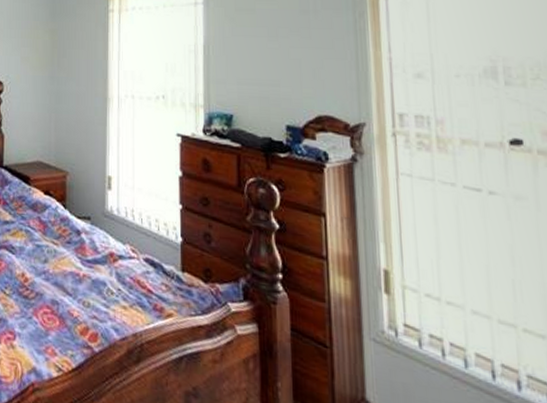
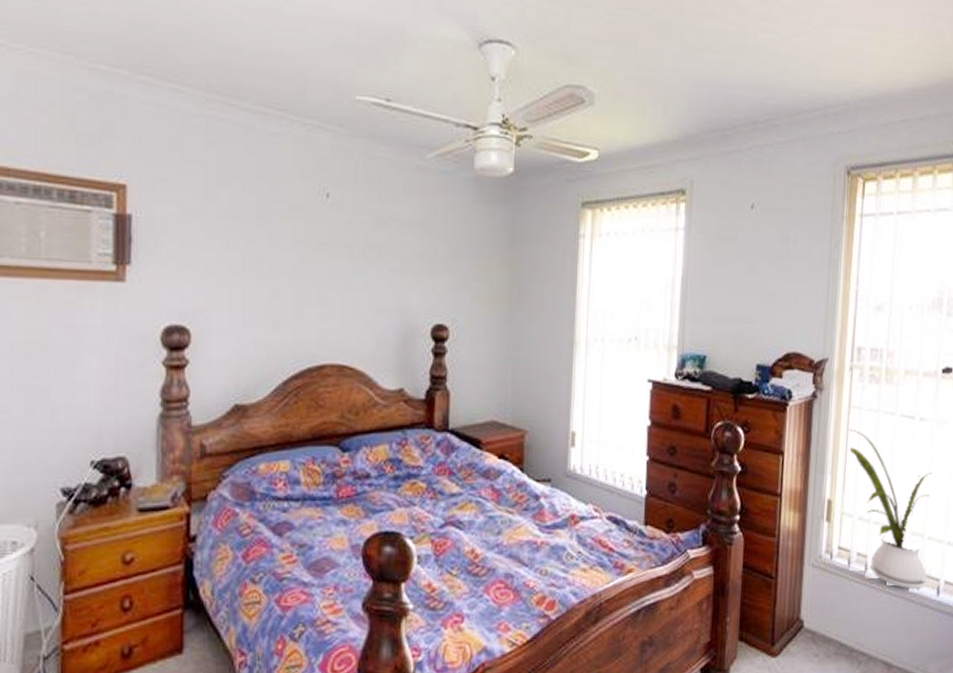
house plant: none [400,196,533,392] -> present [849,429,932,590]

